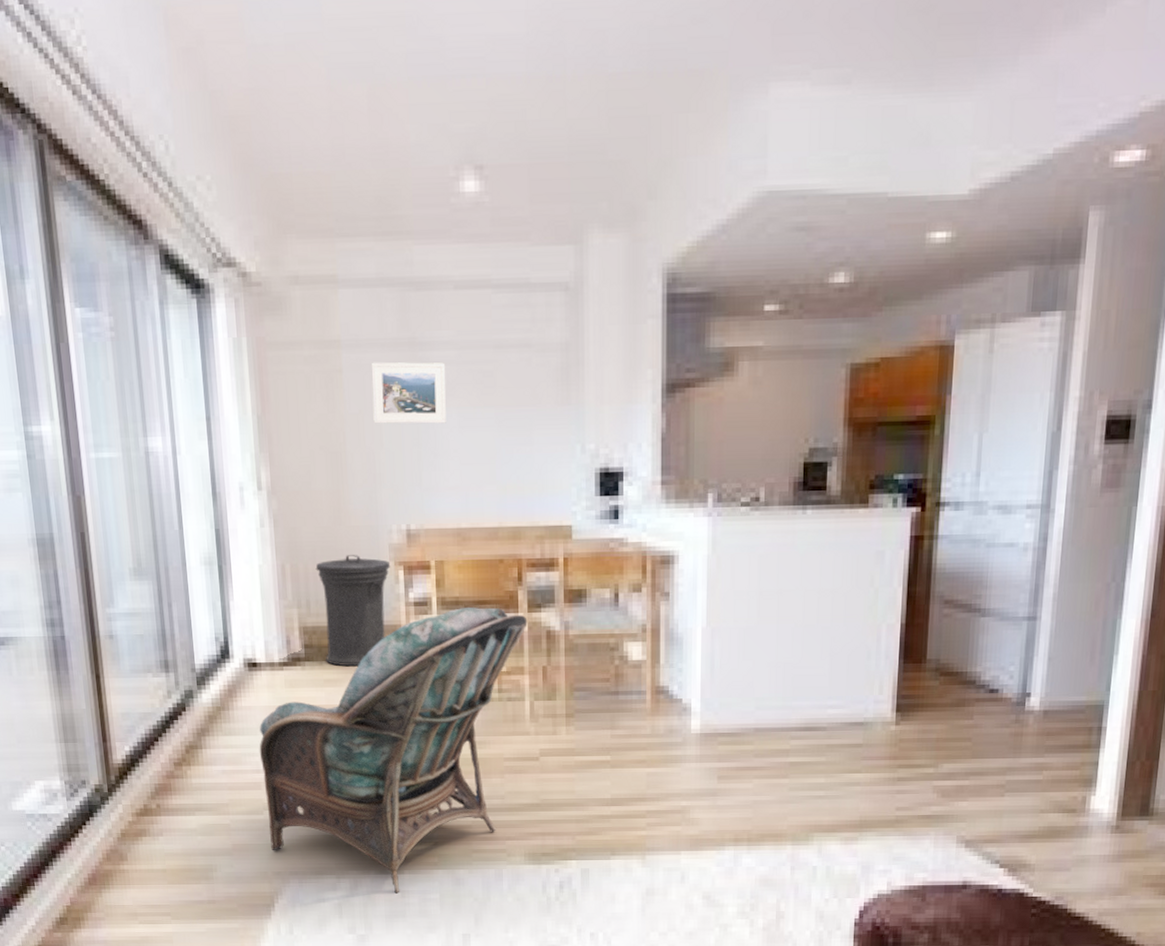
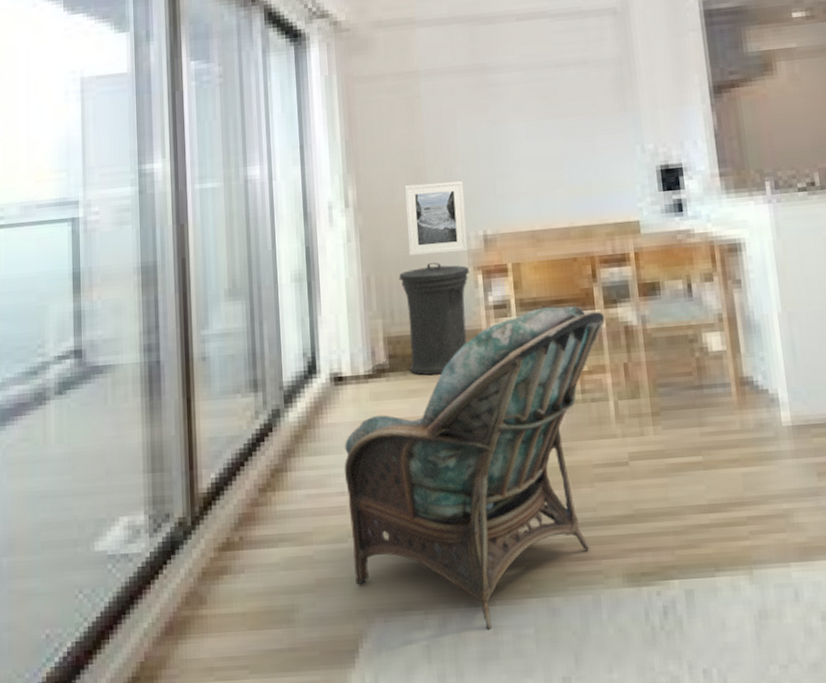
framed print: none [323,469,390,547] -> present [405,180,468,256]
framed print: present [371,362,446,424] -> none [446,83,516,141]

